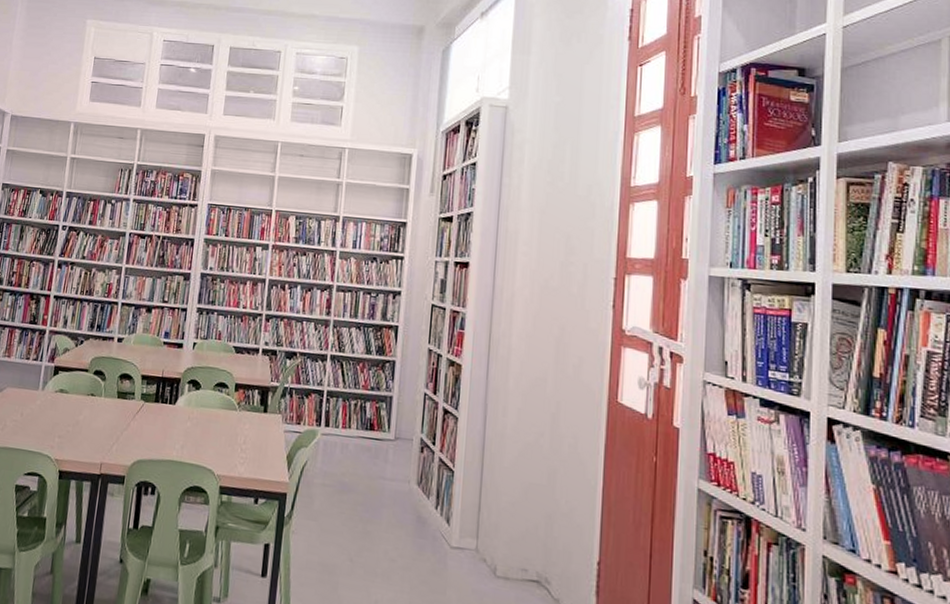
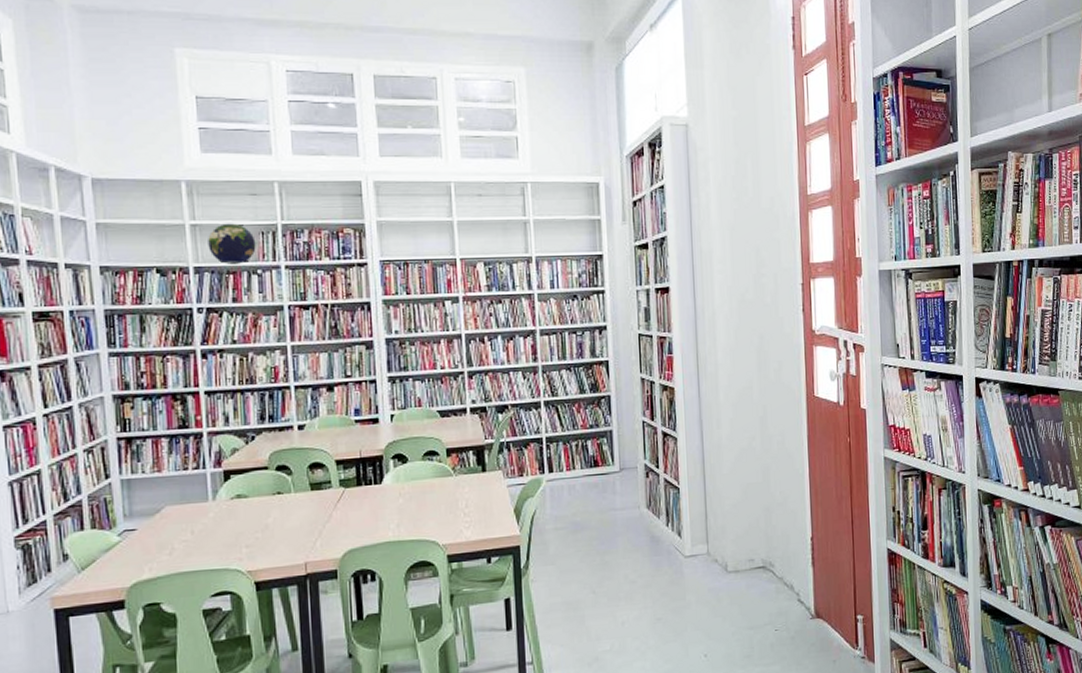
globe: none [80,159,116,194] -> present [208,223,256,266]

